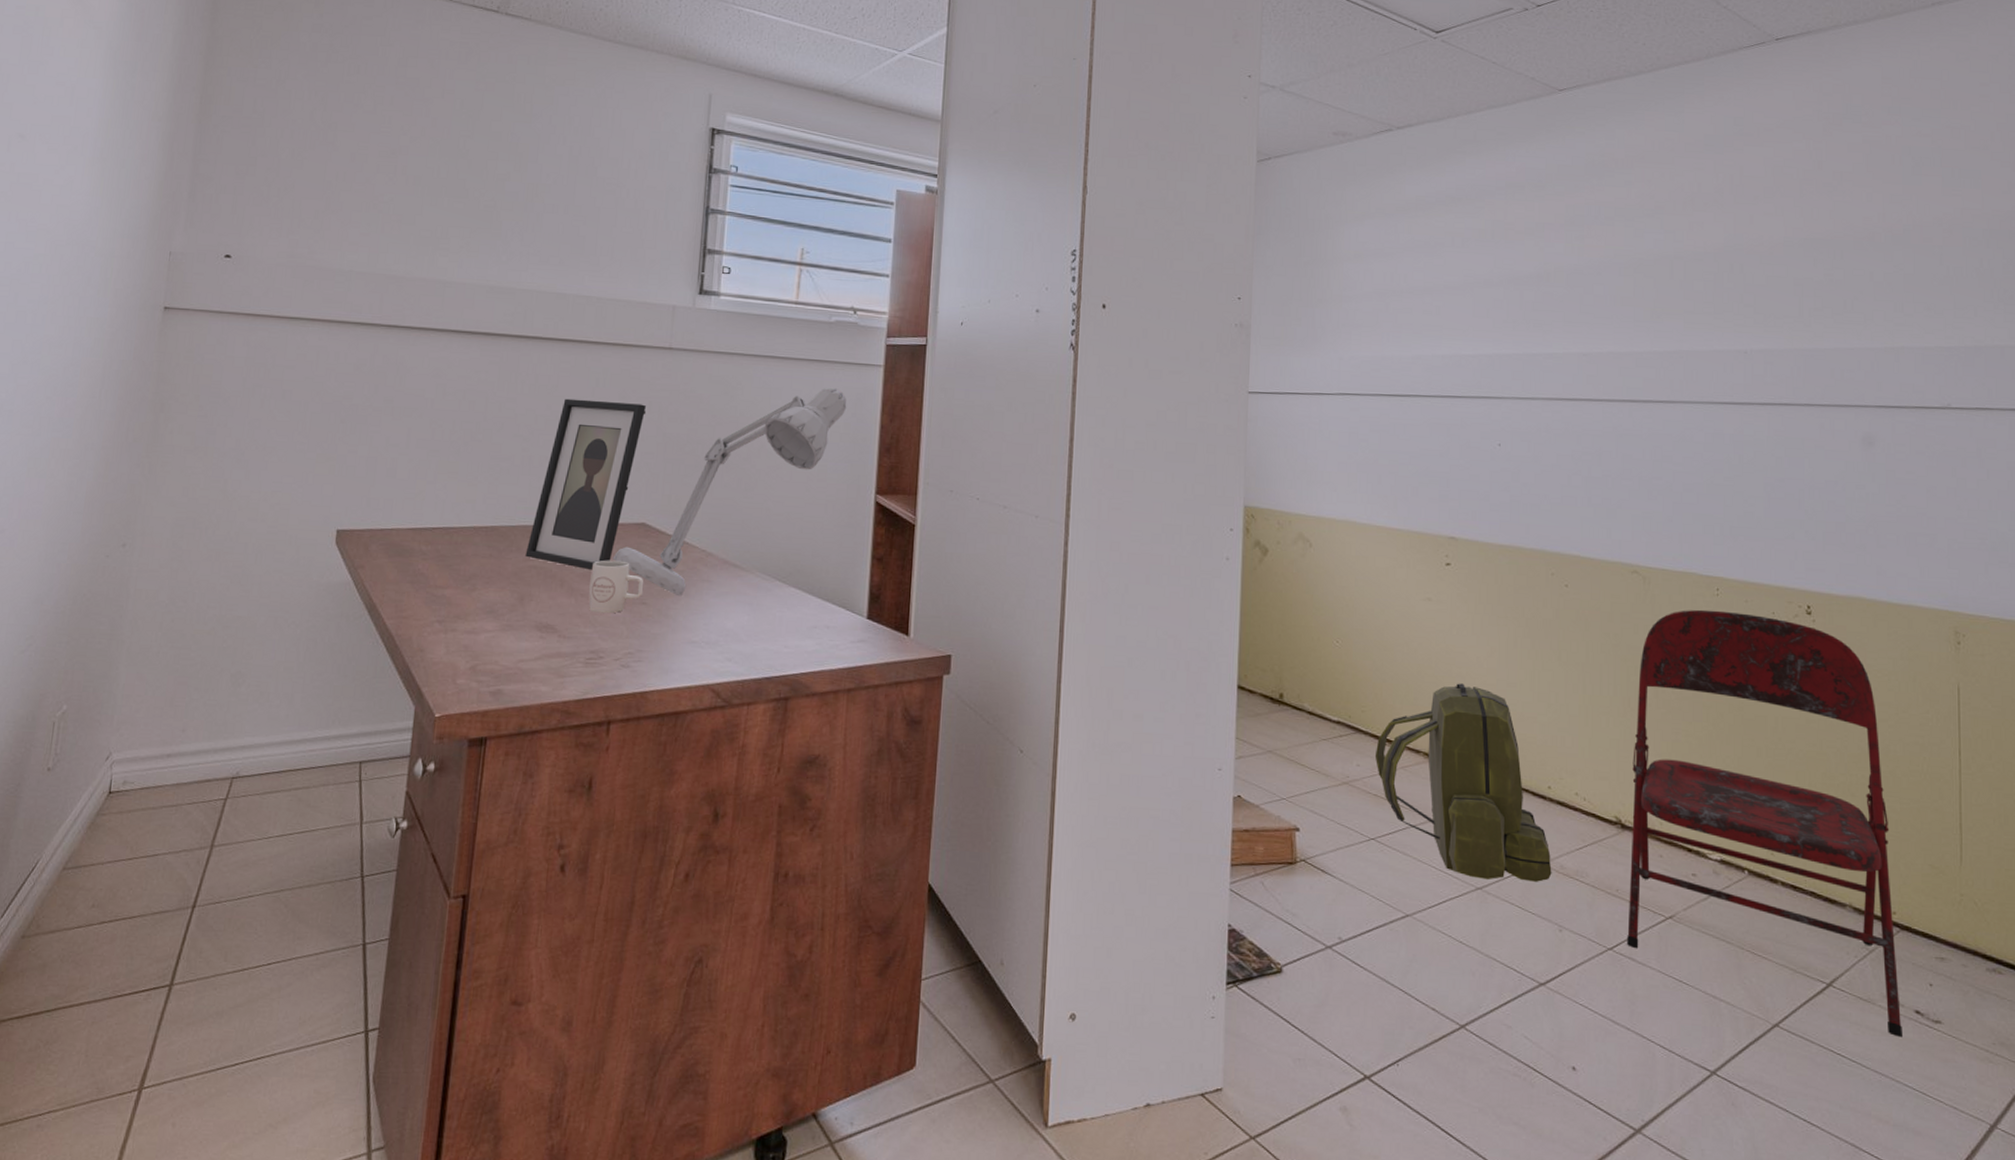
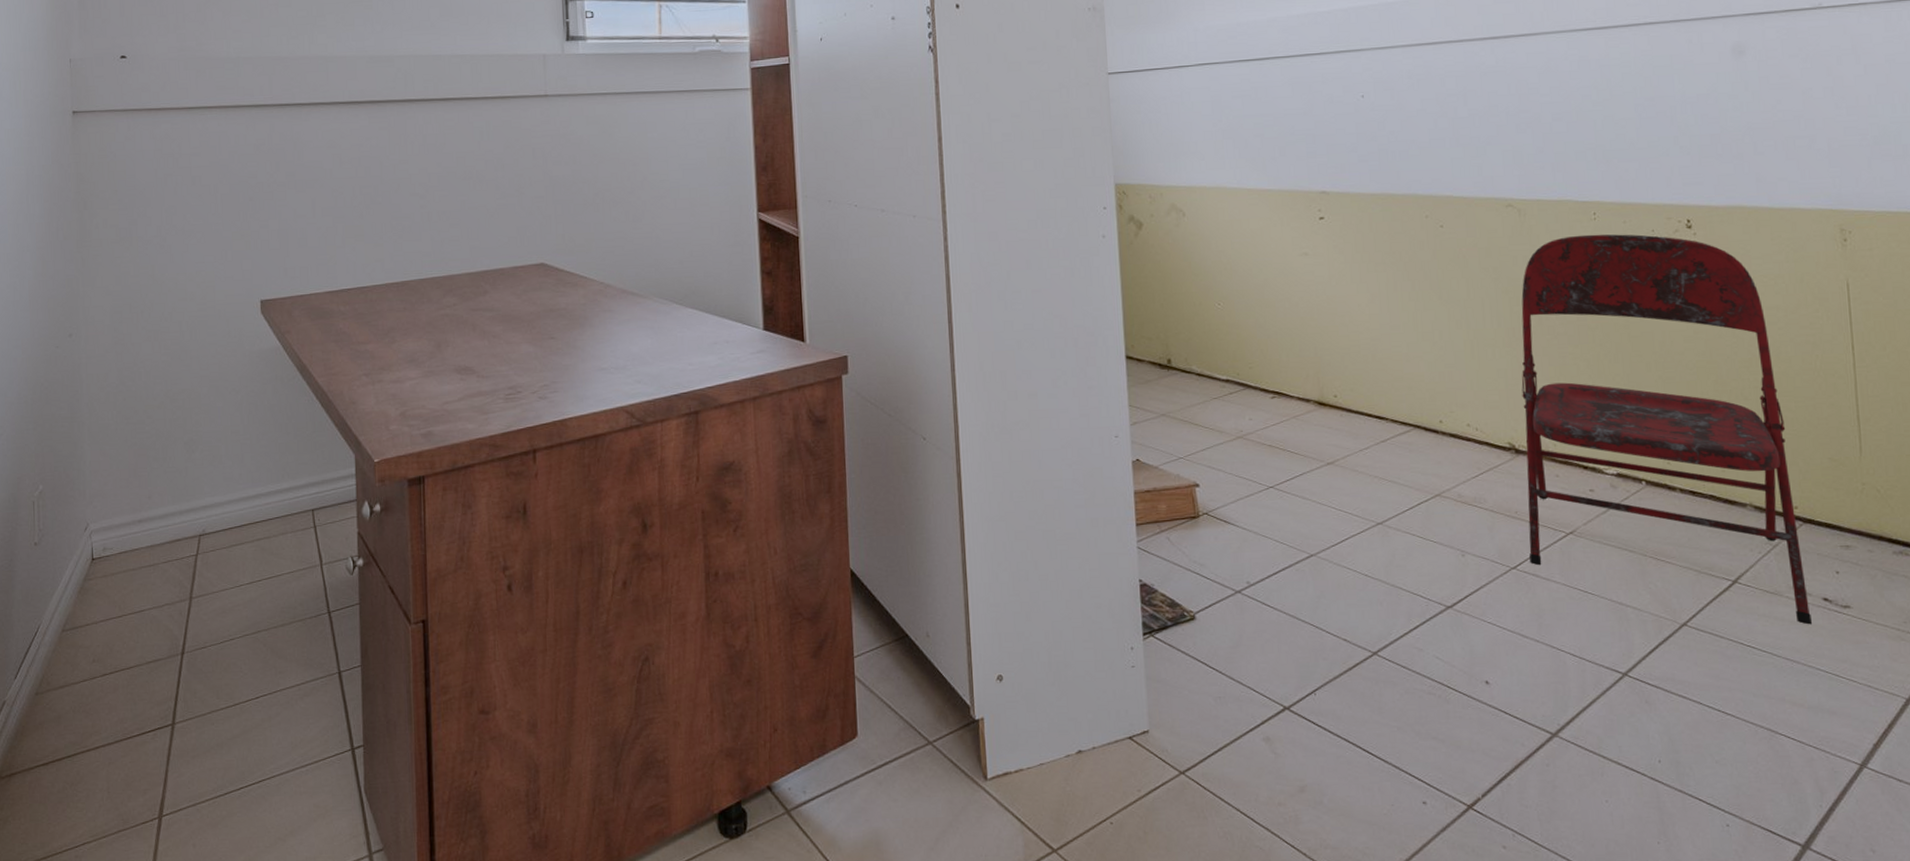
picture frame: present [525,398,647,571] -> none [436,151,531,313]
mug: present [588,560,644,614] -> none [499,300,551,352]
desk lamp: present [613,388,847,597] -> none [518,116,720,328]
backpack: present [1374,683,1552,882] -> none [1266,331,1450,514]

